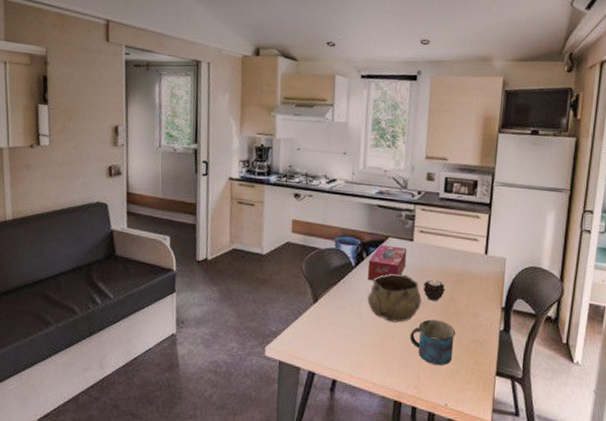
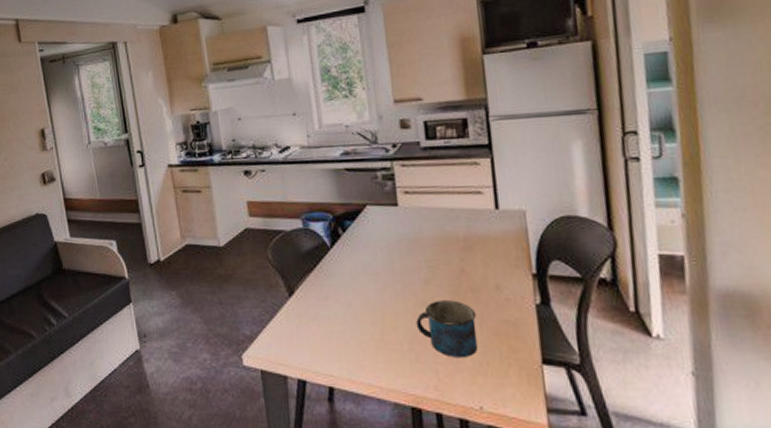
tissue box: present [367,244,408,281] -> none [346,215,395,262]
decorative bowl: present [367,273,422,323] -> none [353,248,424,309]
candle: present [423,279,446,301] -> none [420,250,452,277]

